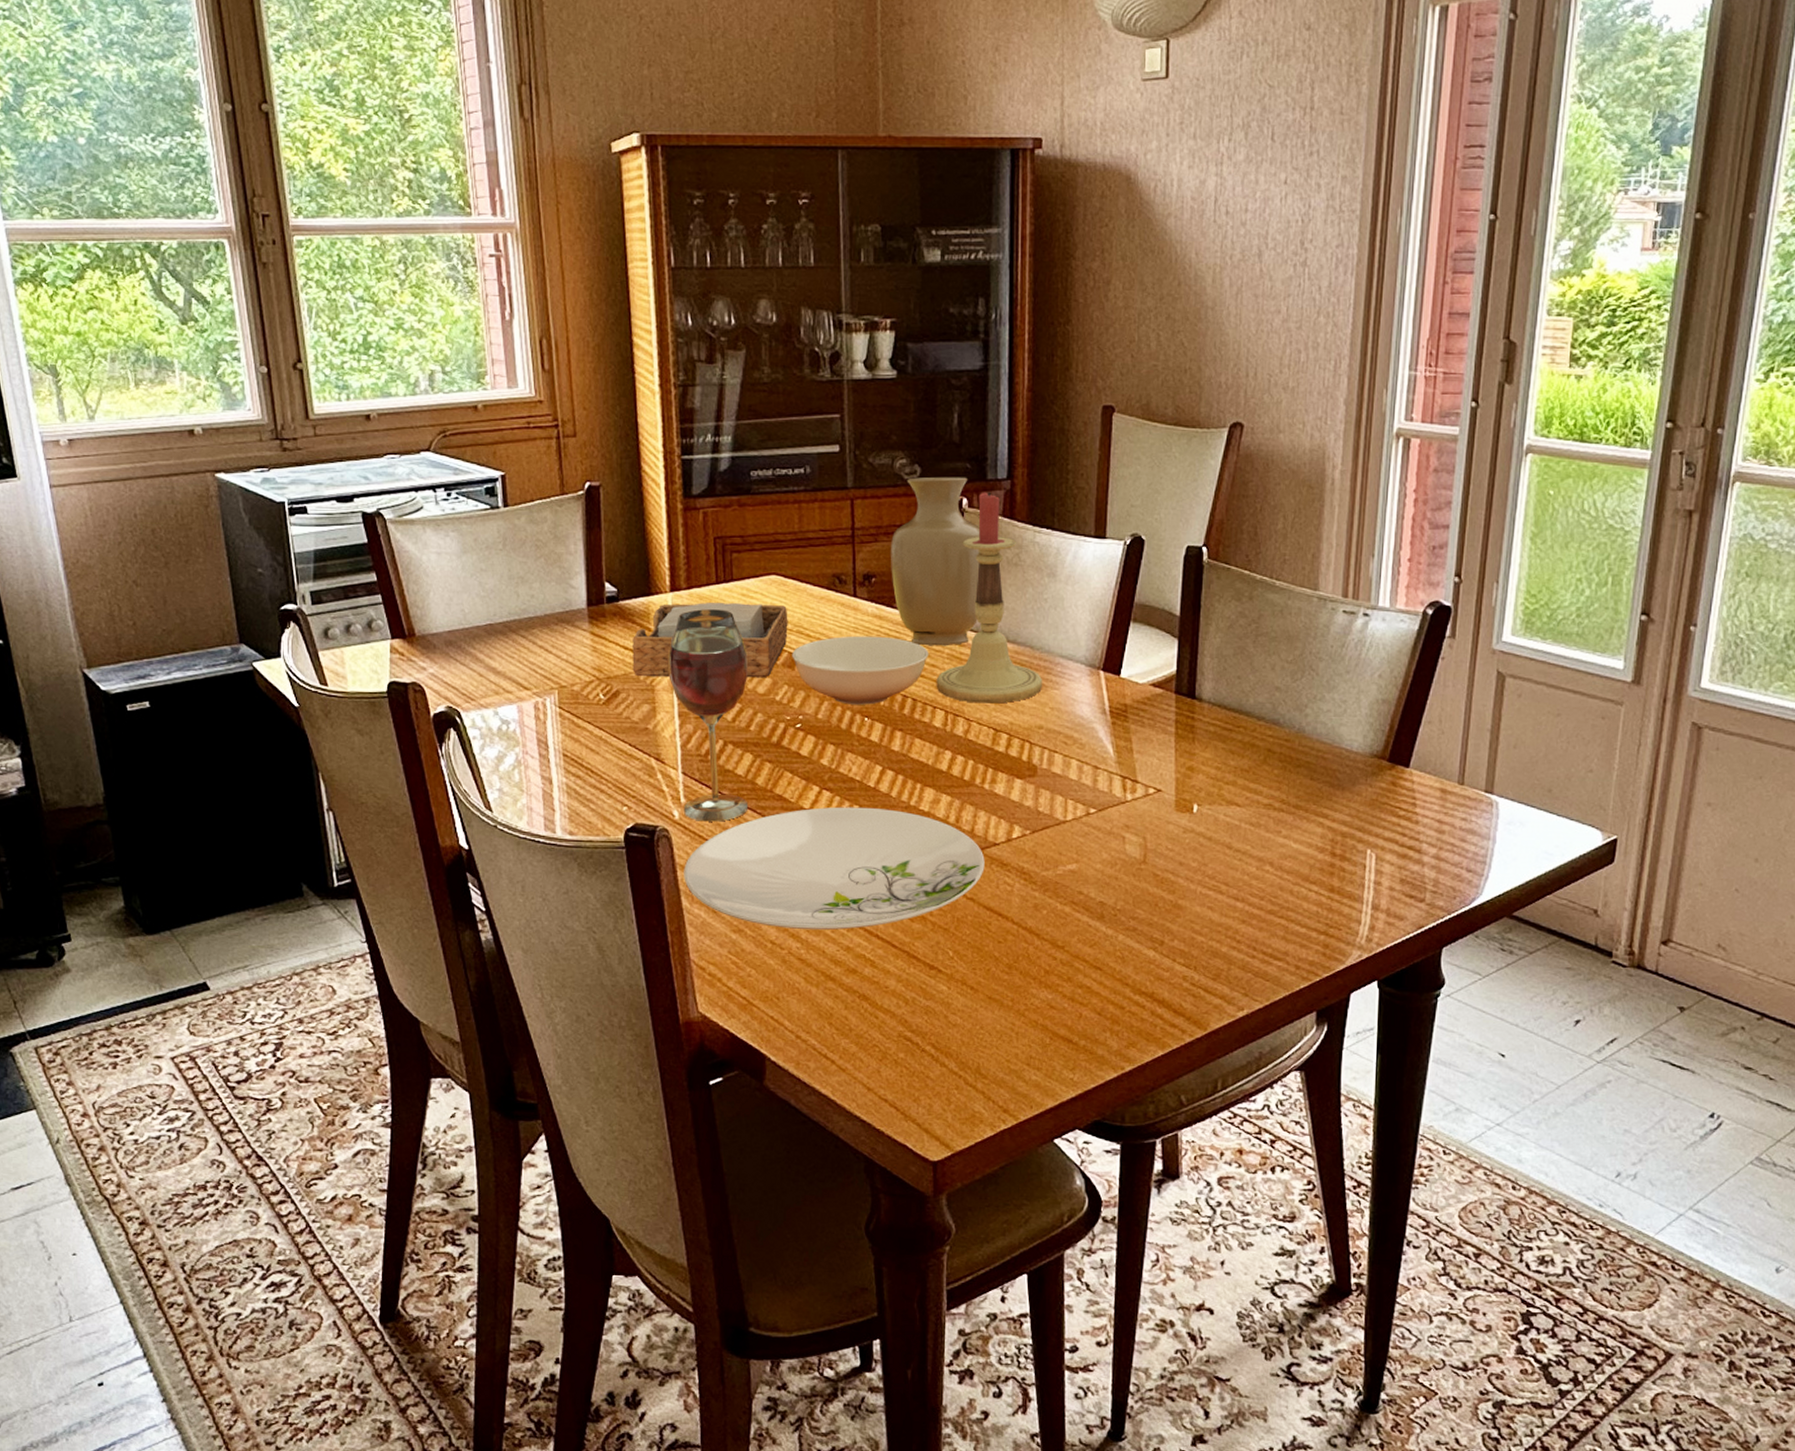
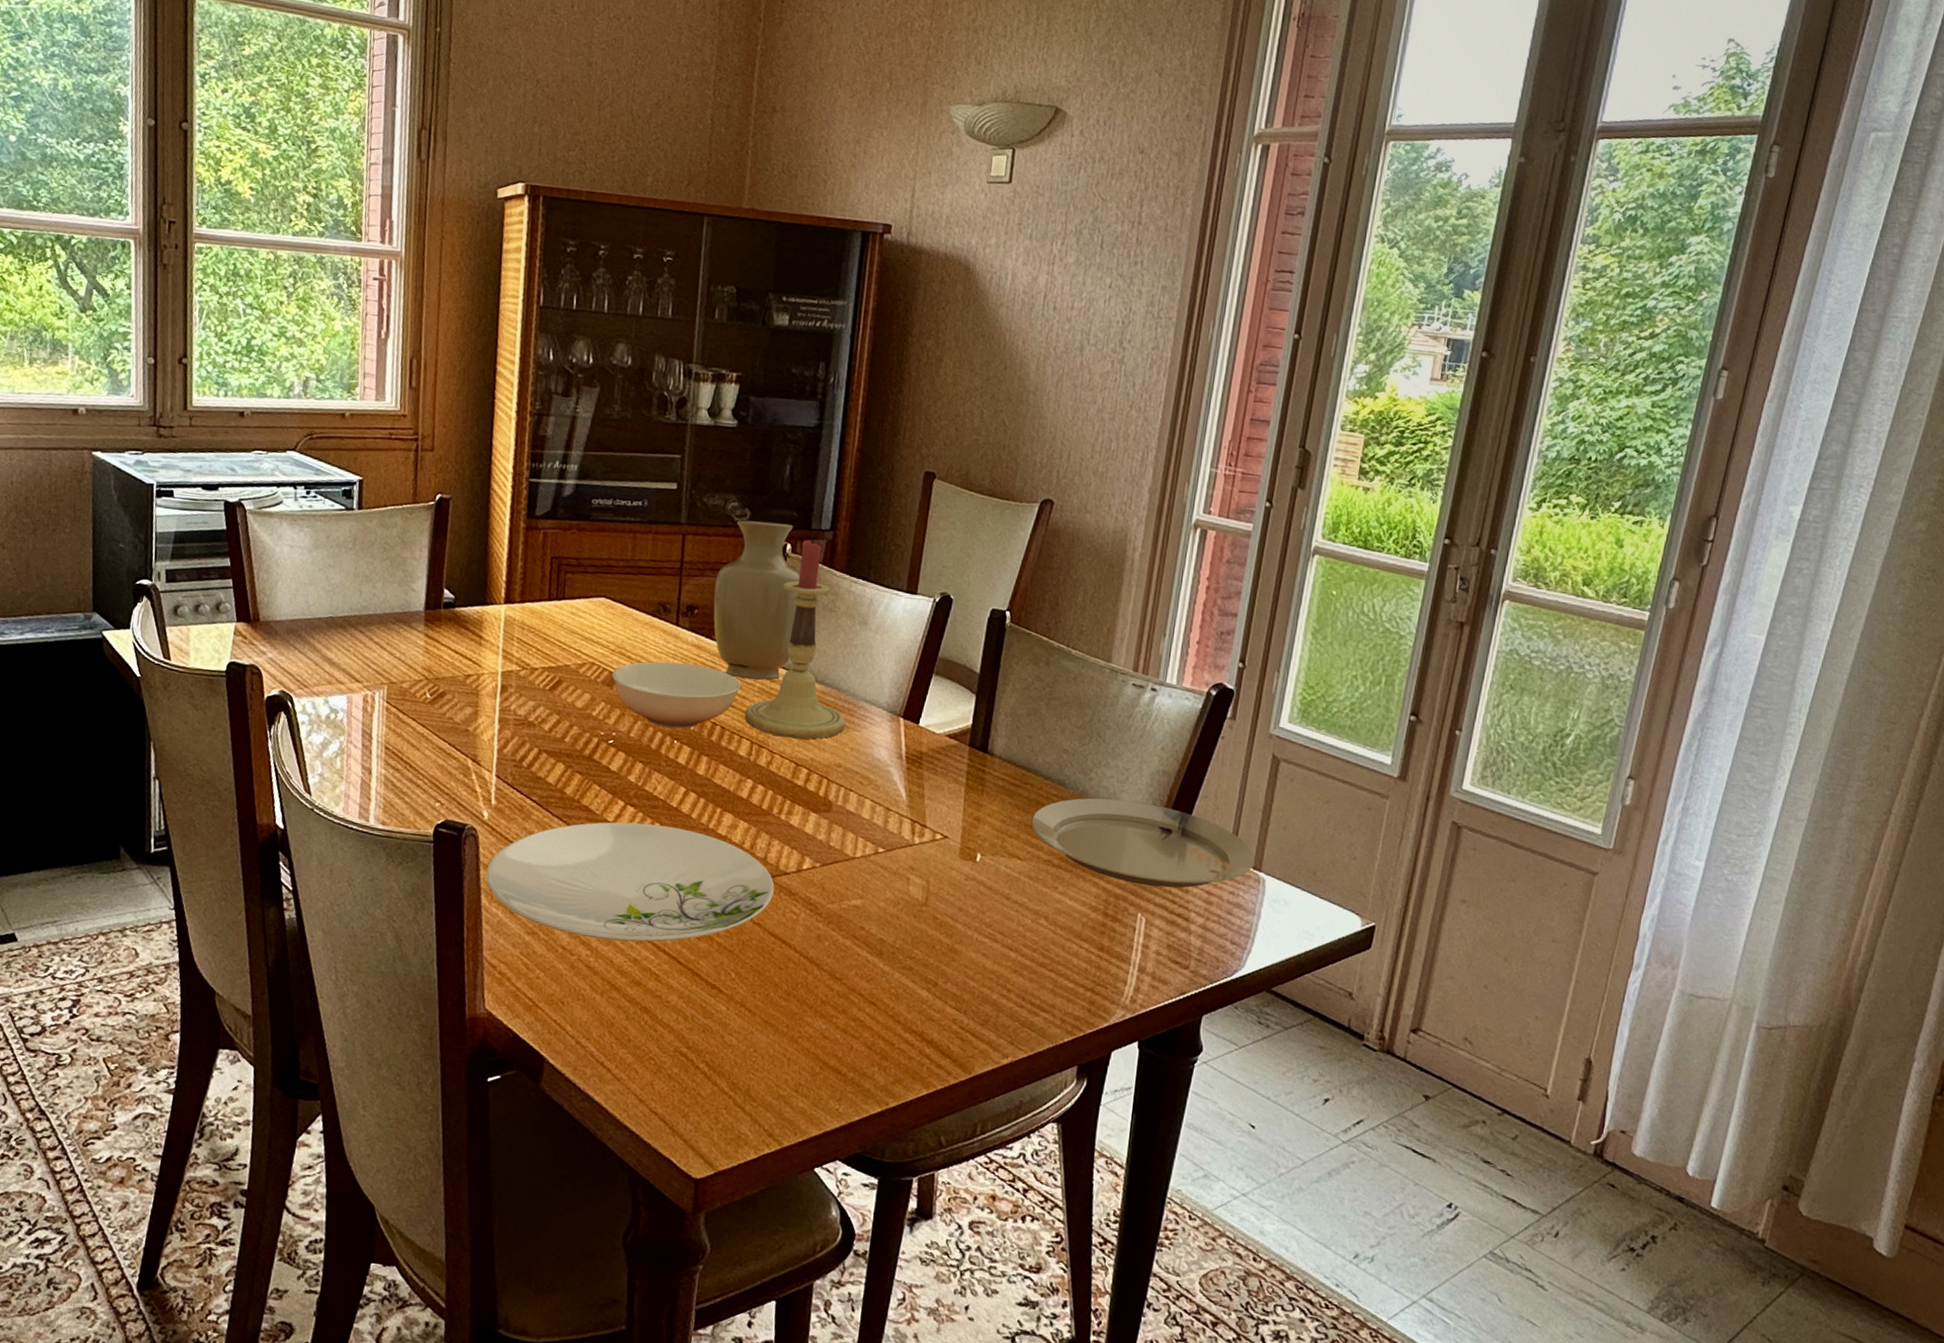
napkin holder: present [632,603,788,678] -> none [460,615,613,693]
wineglass: present [667,609,749,822] -> none [492,622,571,826]
plate: none [1247,734,1486,820] -> present [1031,797,1255,888]

